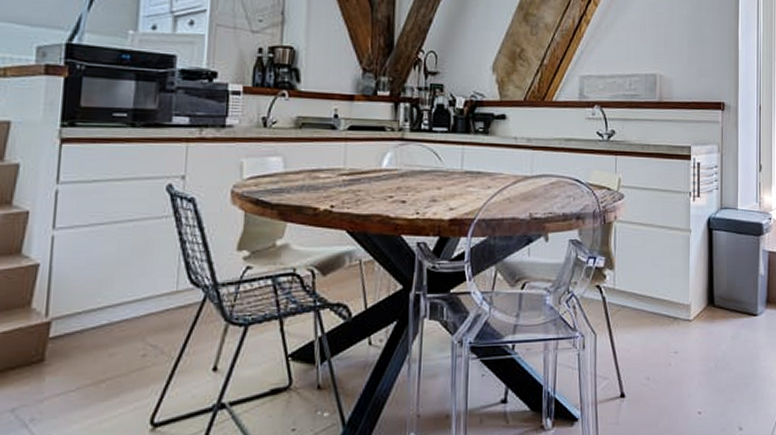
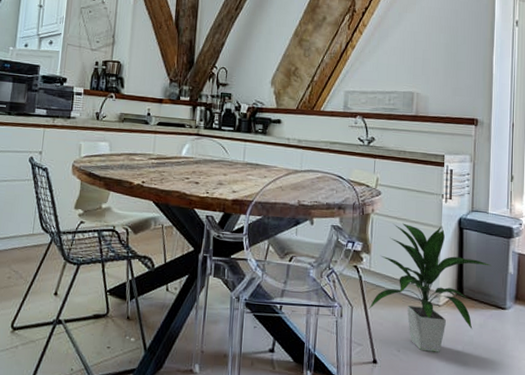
indoor plant: none [614,228,742,375] -> present [369,223,492,353]

